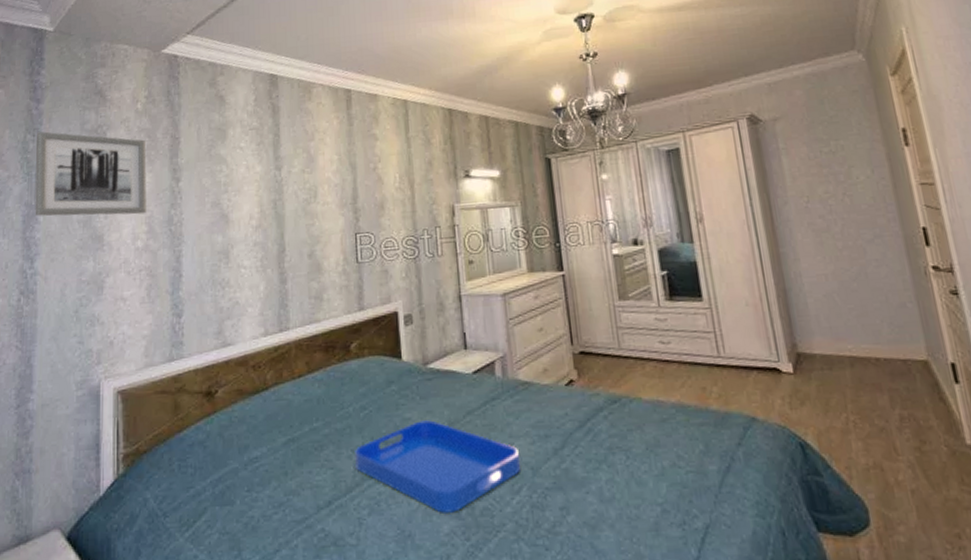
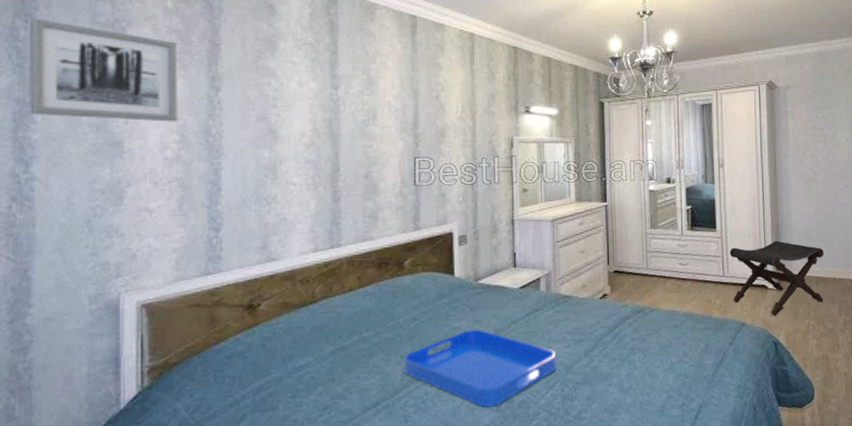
footstool: none [723,310,865,408] -> present [729,240,824,316]

